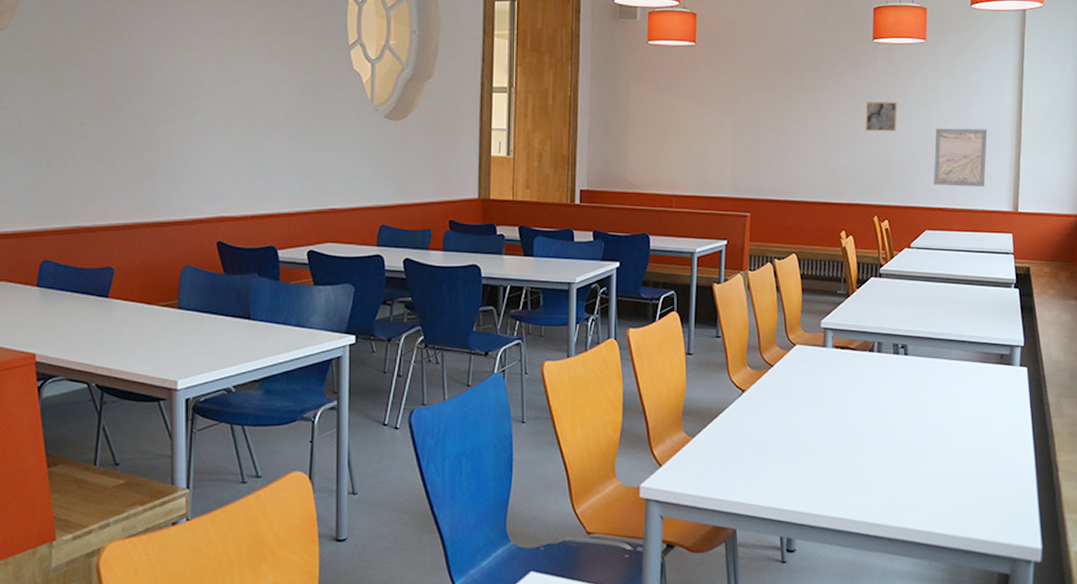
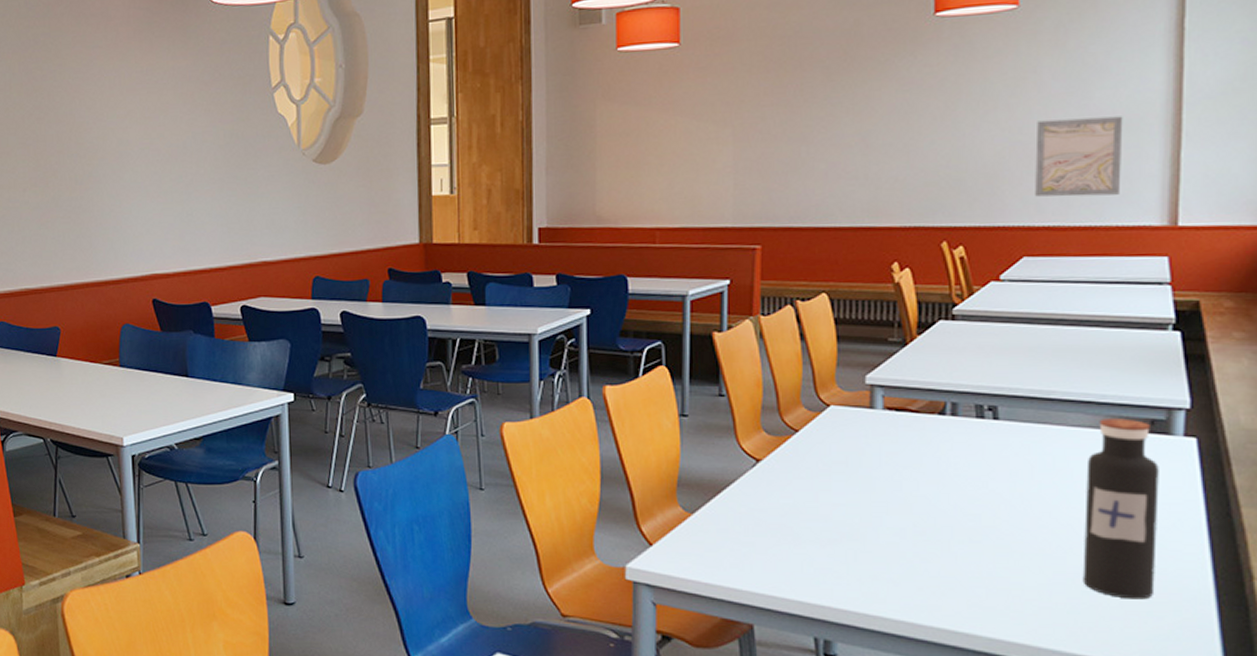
wall art: present [865,101,897,132] -> none [925,91,974,133]
water bottle: none [958,354,1005,490] -> present [1082,418,1159,600]

